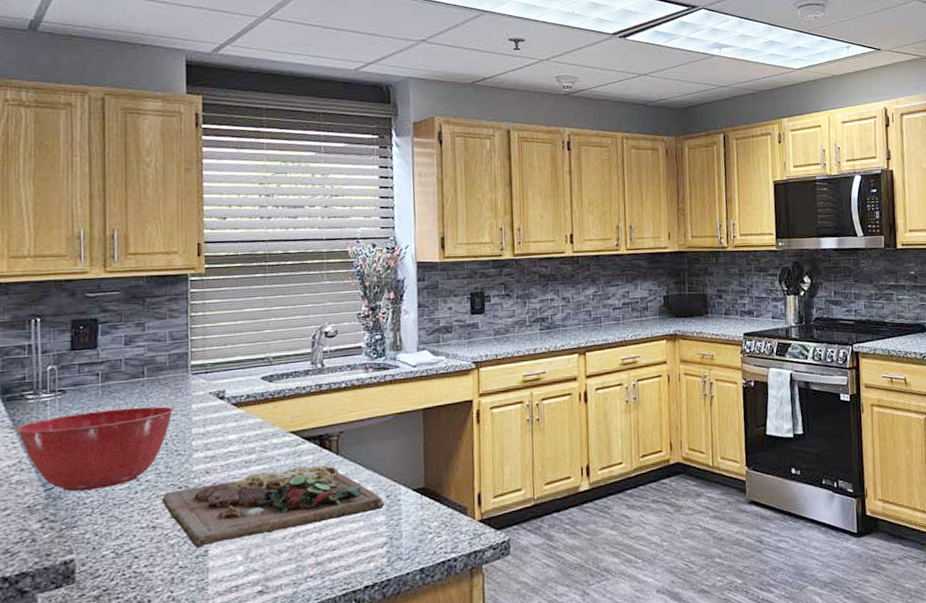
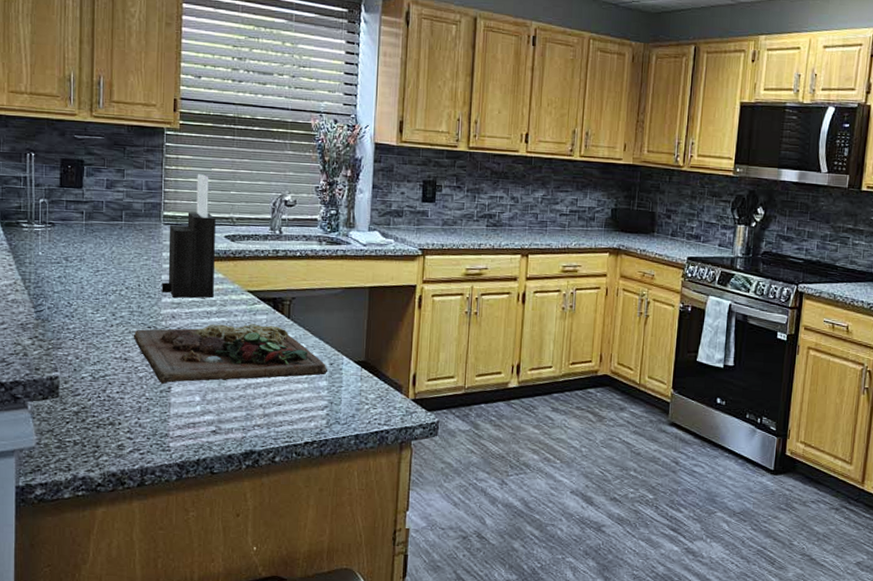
mixing bowl: present [16,406,174,492] -> none [12,246,146,318]
knife block: none [192,316,252,452] -> present [162,174,215,299]

